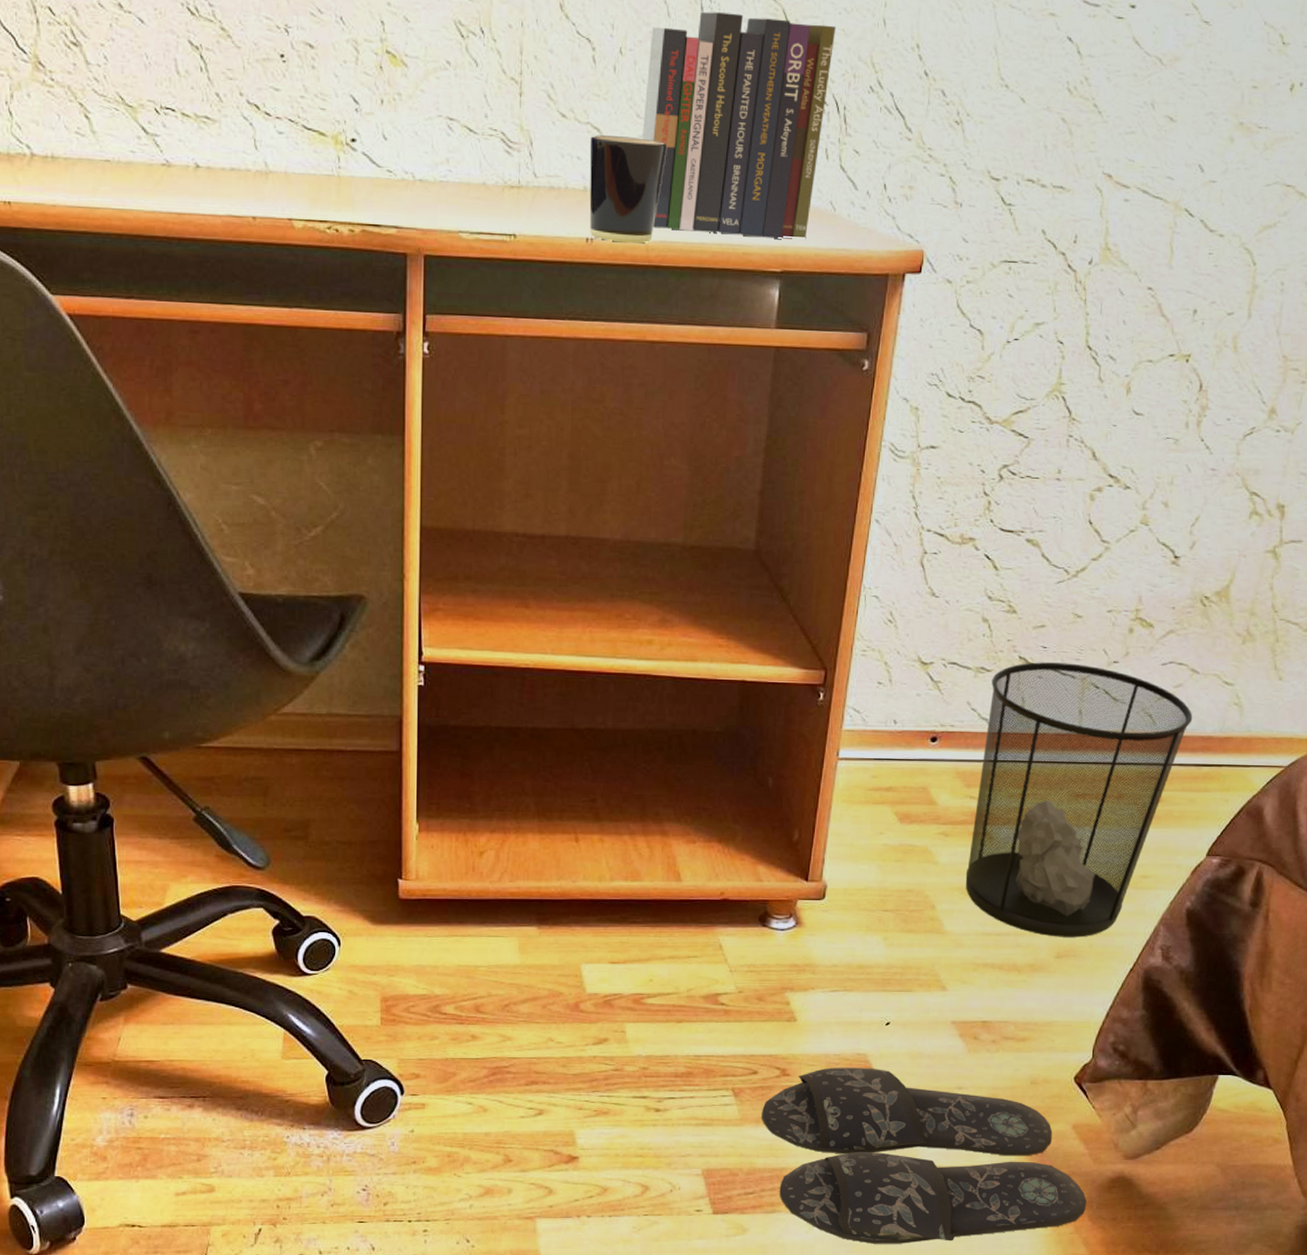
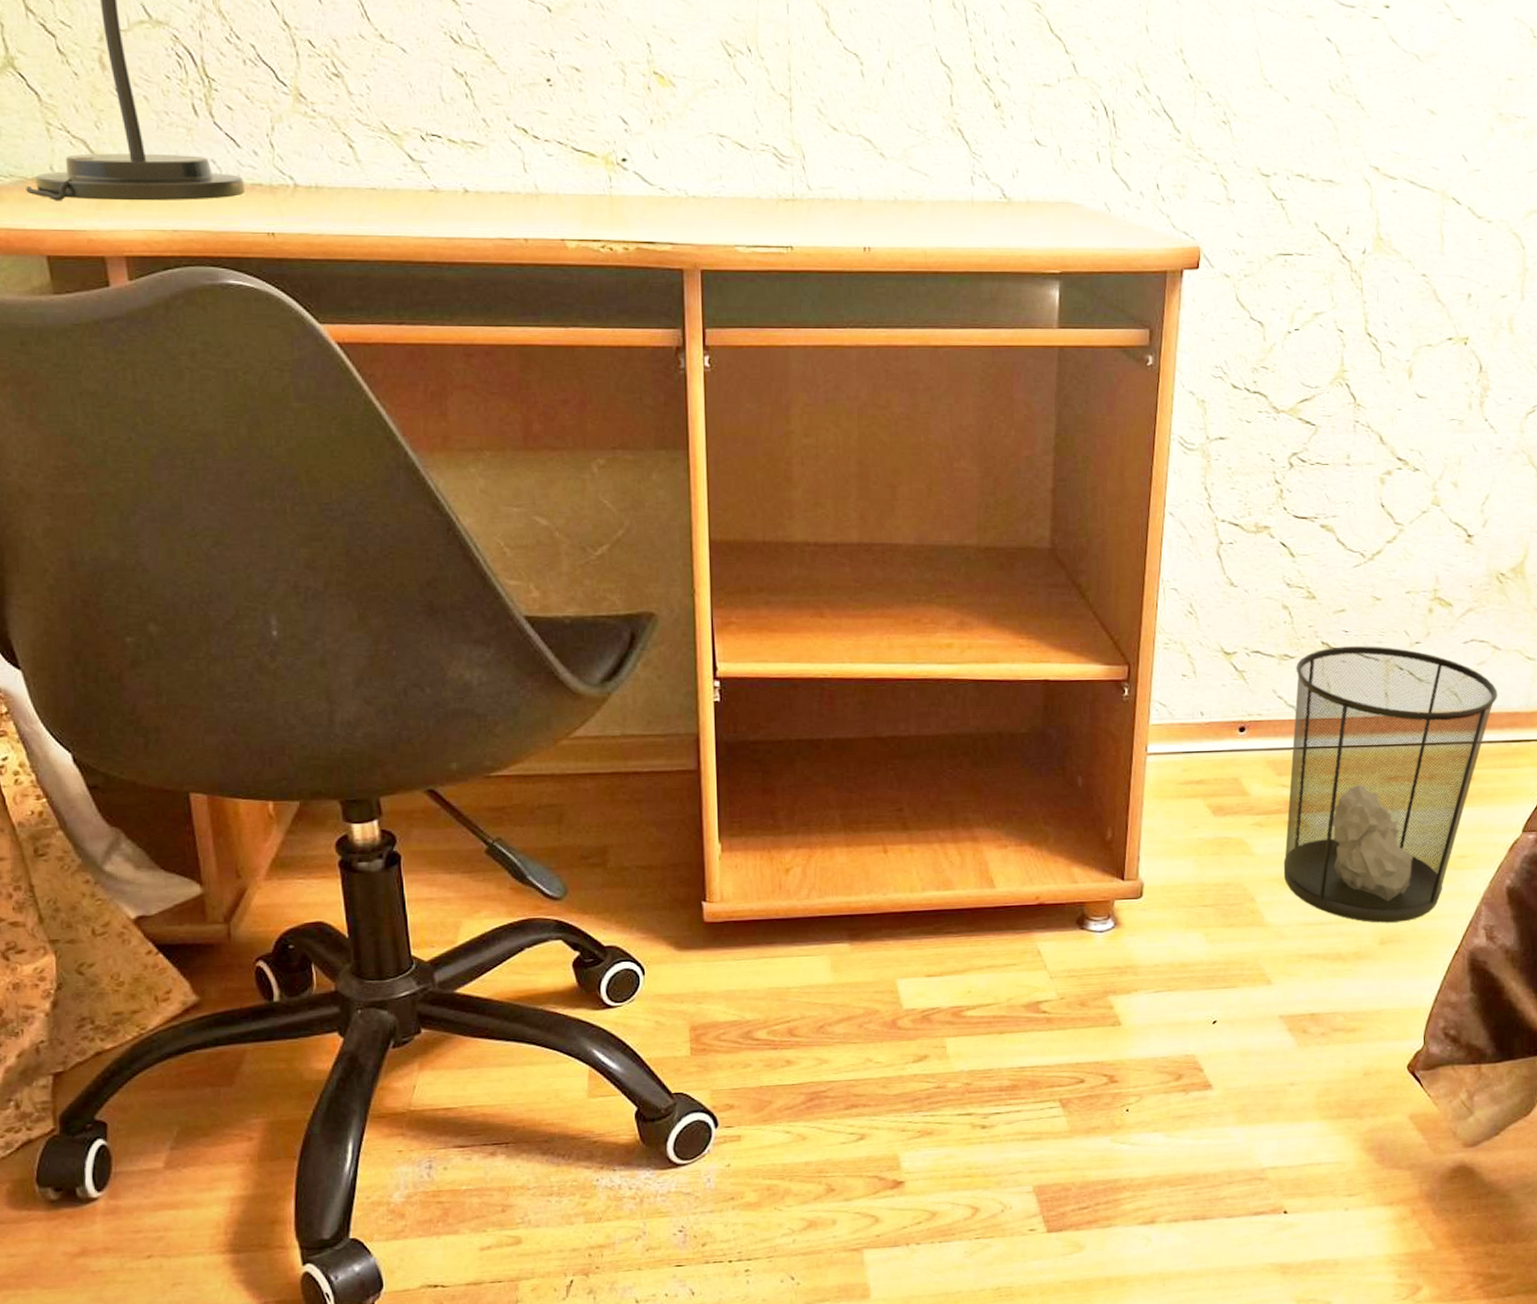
mug: present [589,135,668,243] -> none [862,147,940,251]
books: present [641,11,836,240] -> none [914,24,1100,241]
slippers: present [762,1067,1087,1244] -> none [1091,1069,1429,1253]

